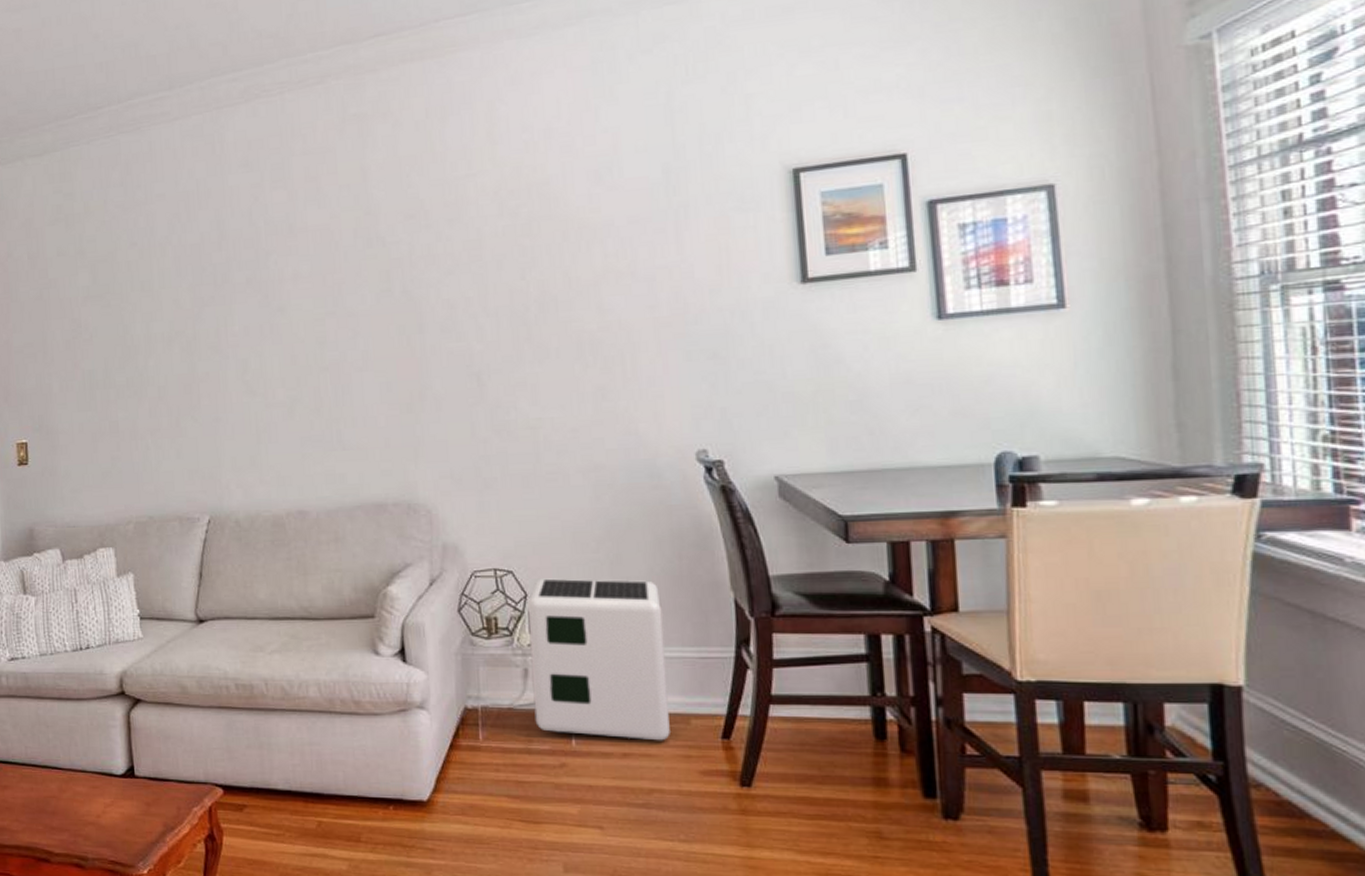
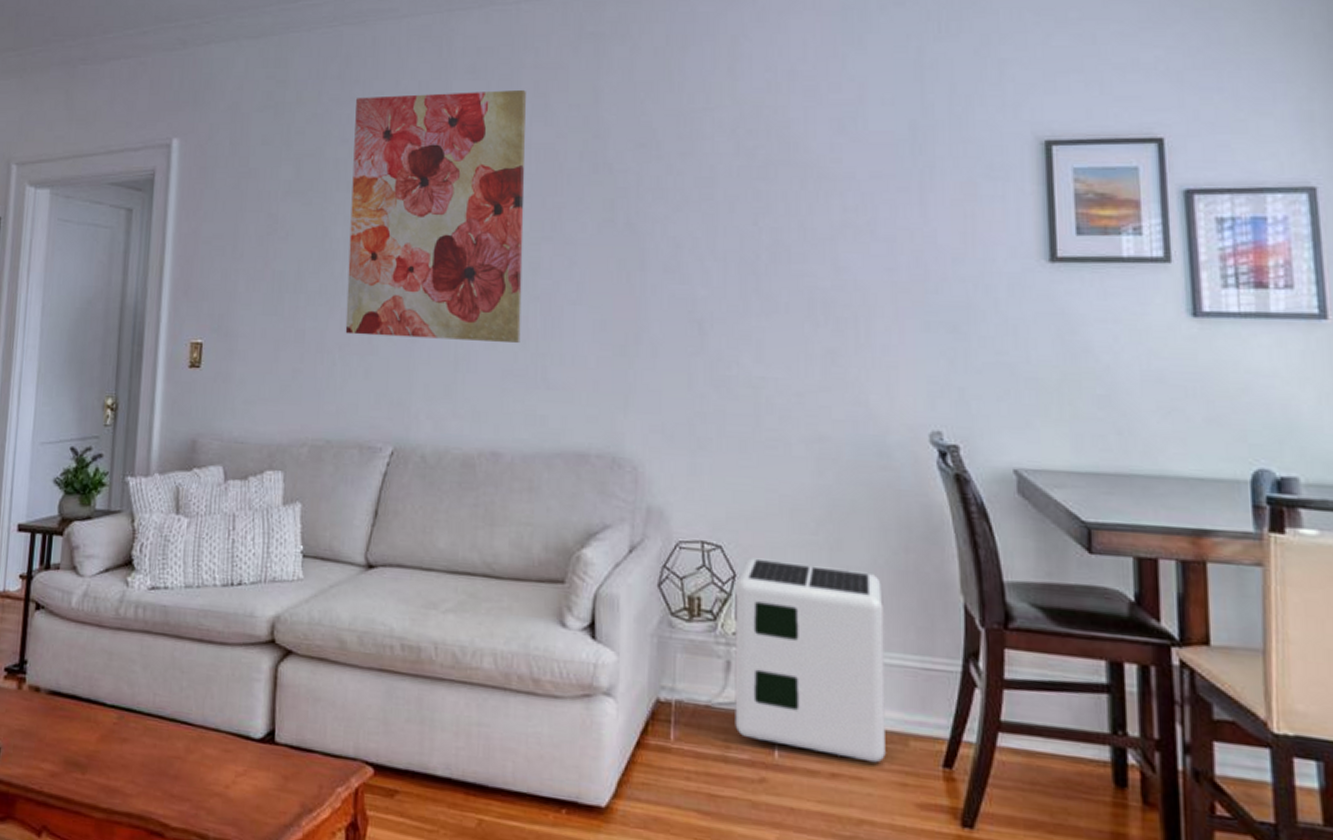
wall art: none [140,176,315,421] -> present [345,89,526,343]

